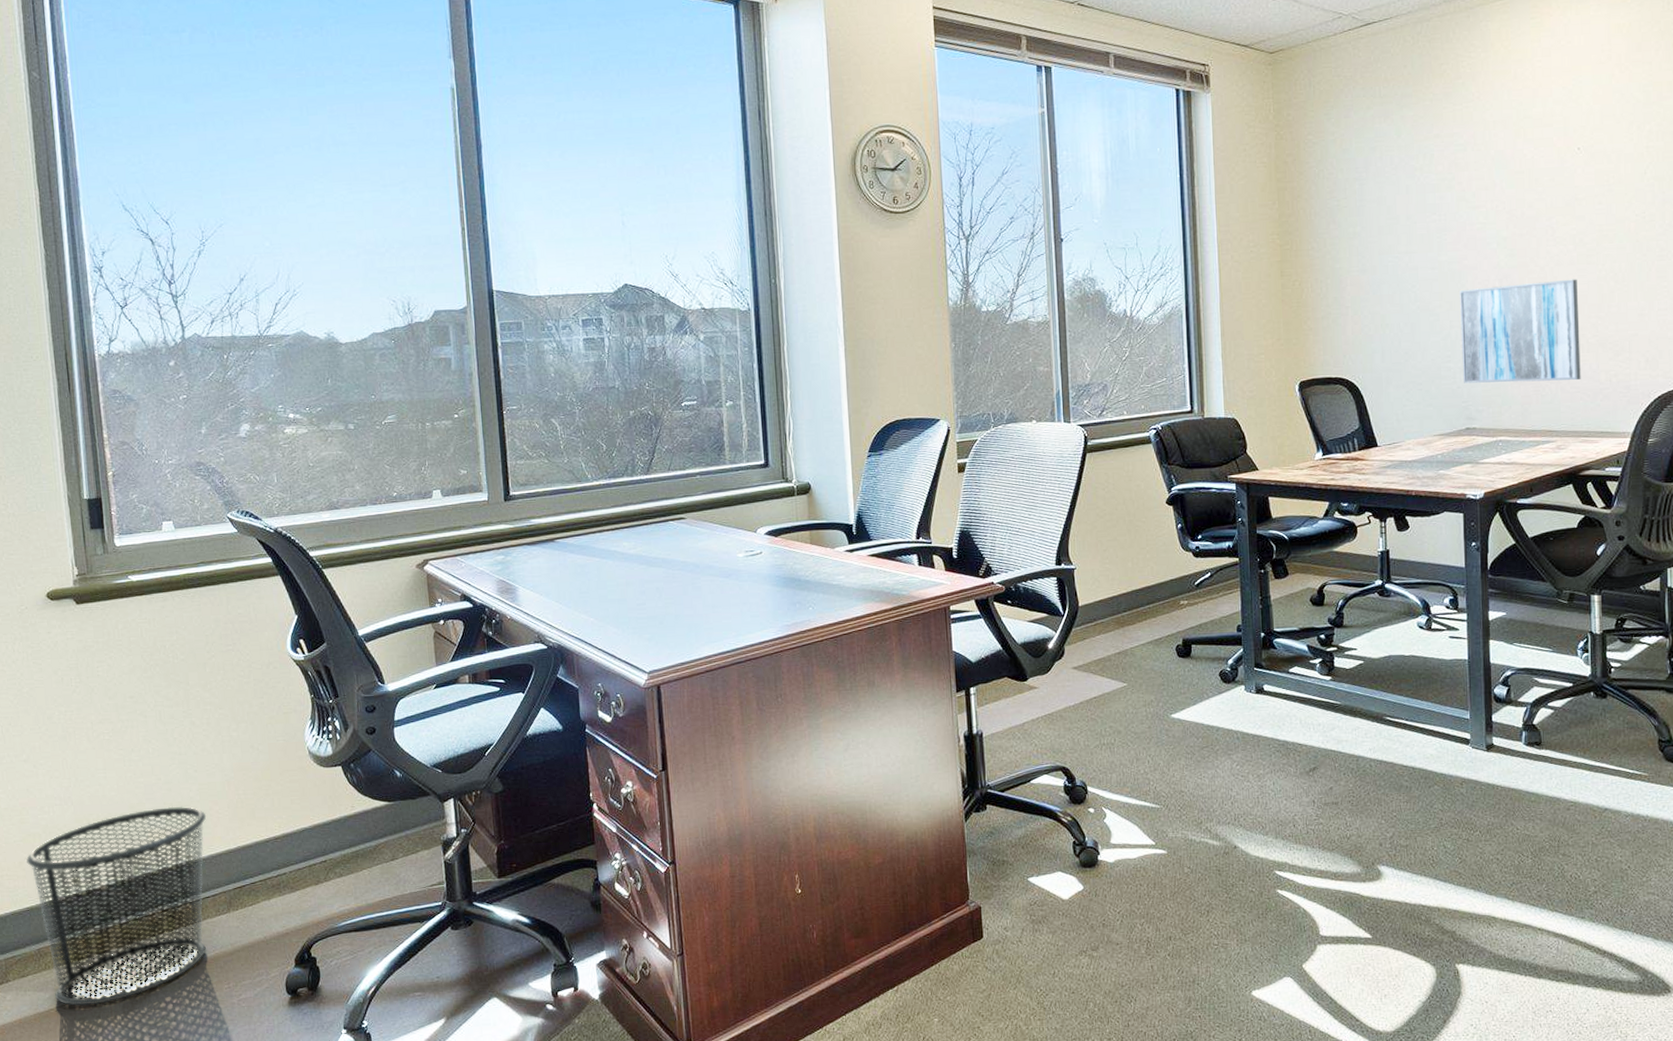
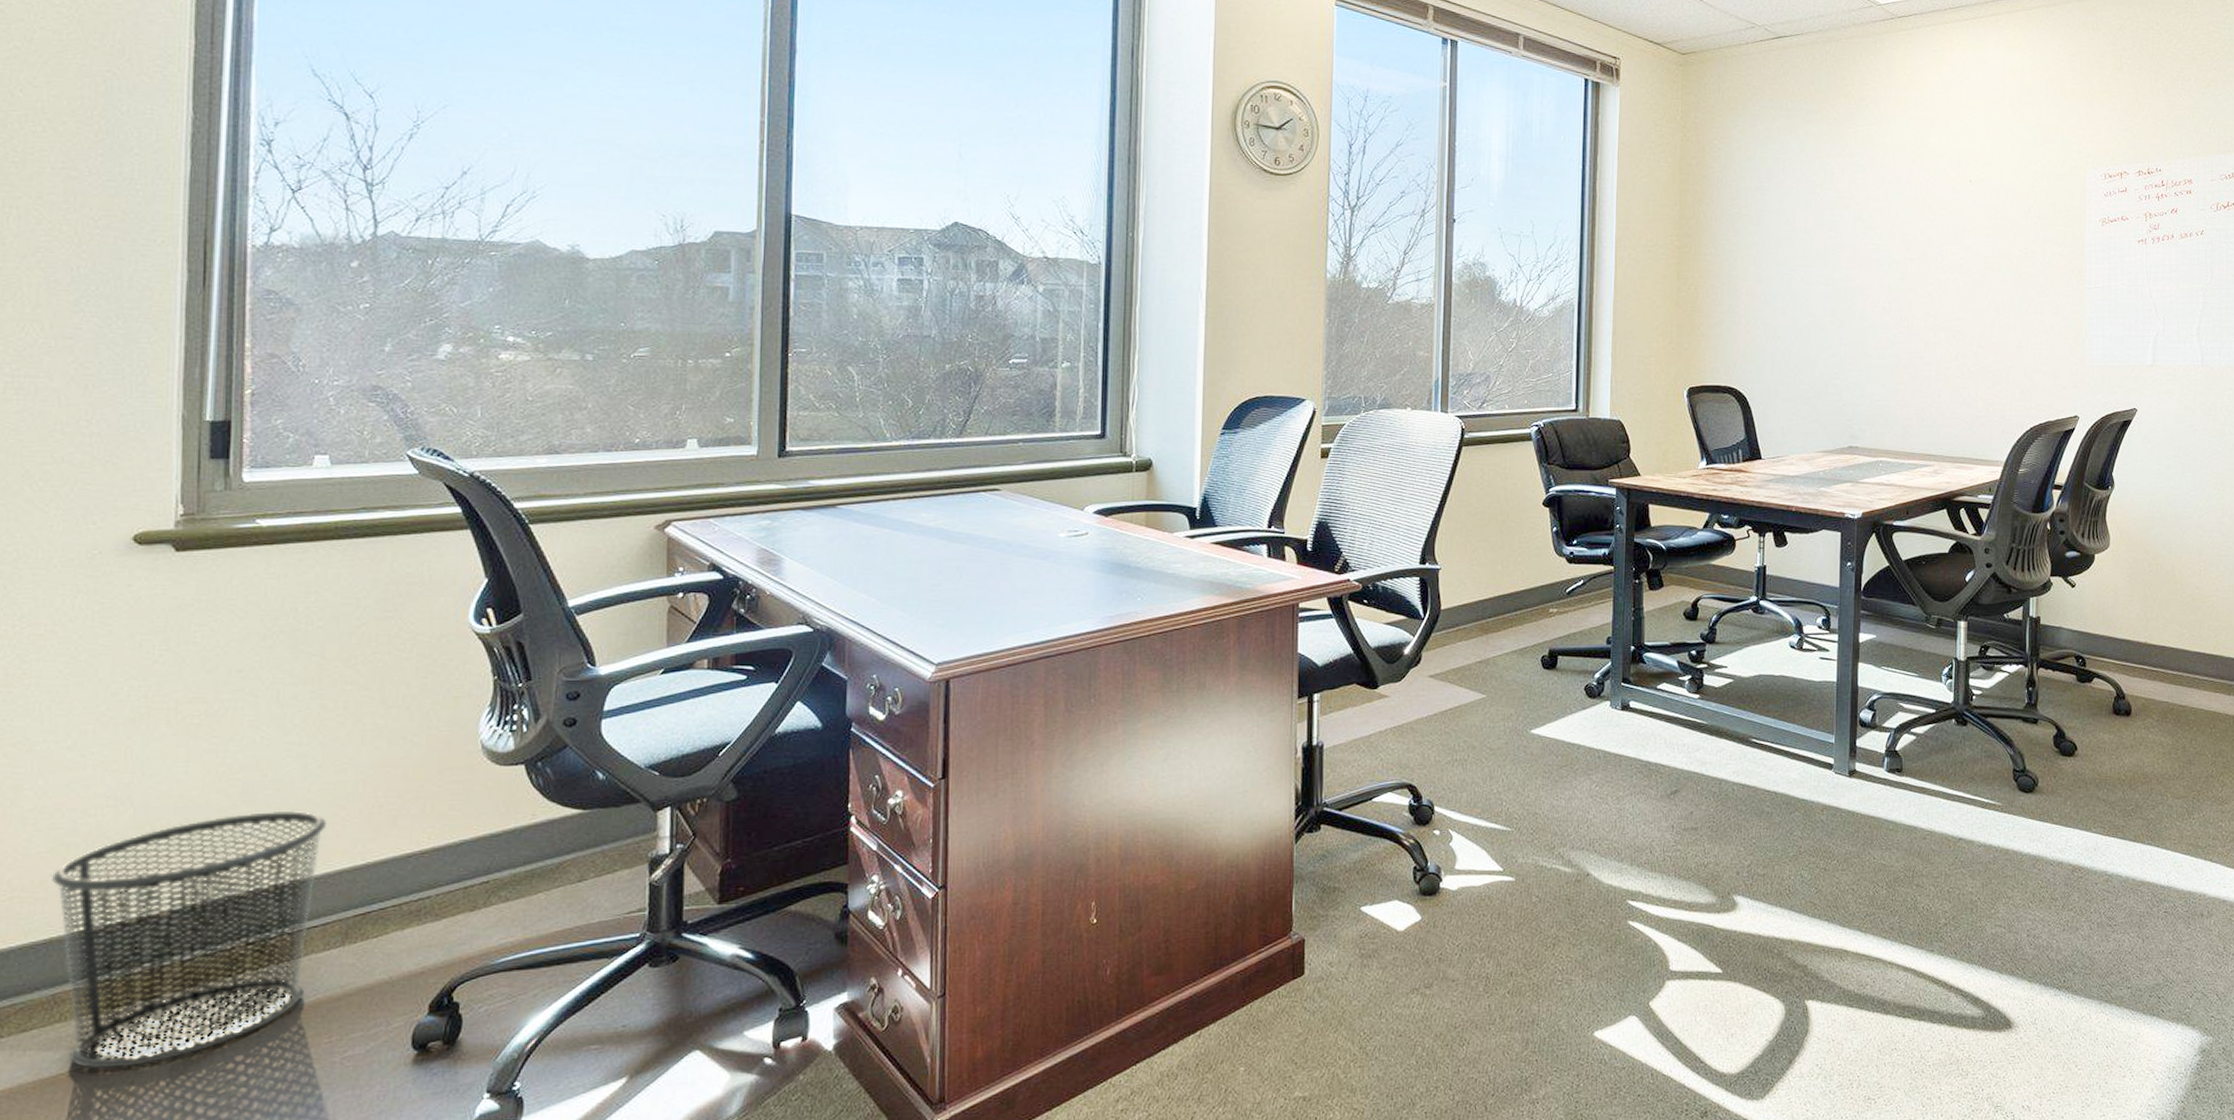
wall art: present [1460,279,1581,384] -> none [1848,306,1962,407]

